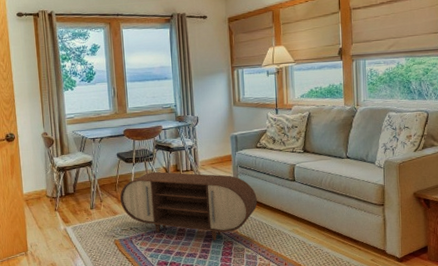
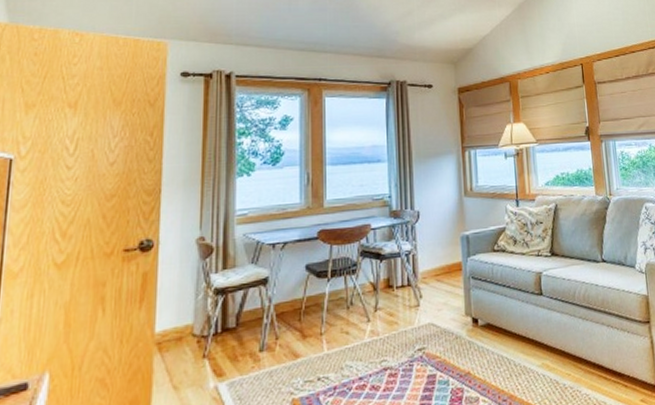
coffee table: present [119,171,257,240] -> none [304,289,496,388]

